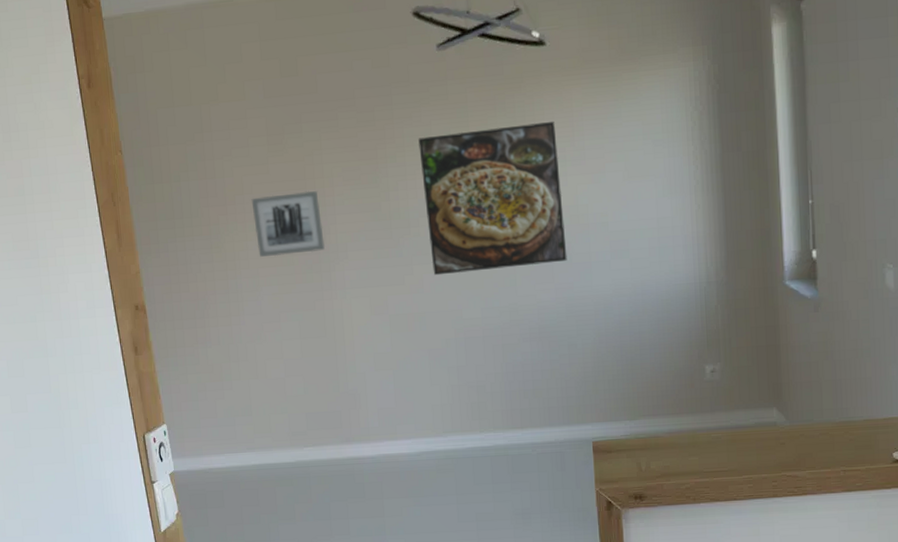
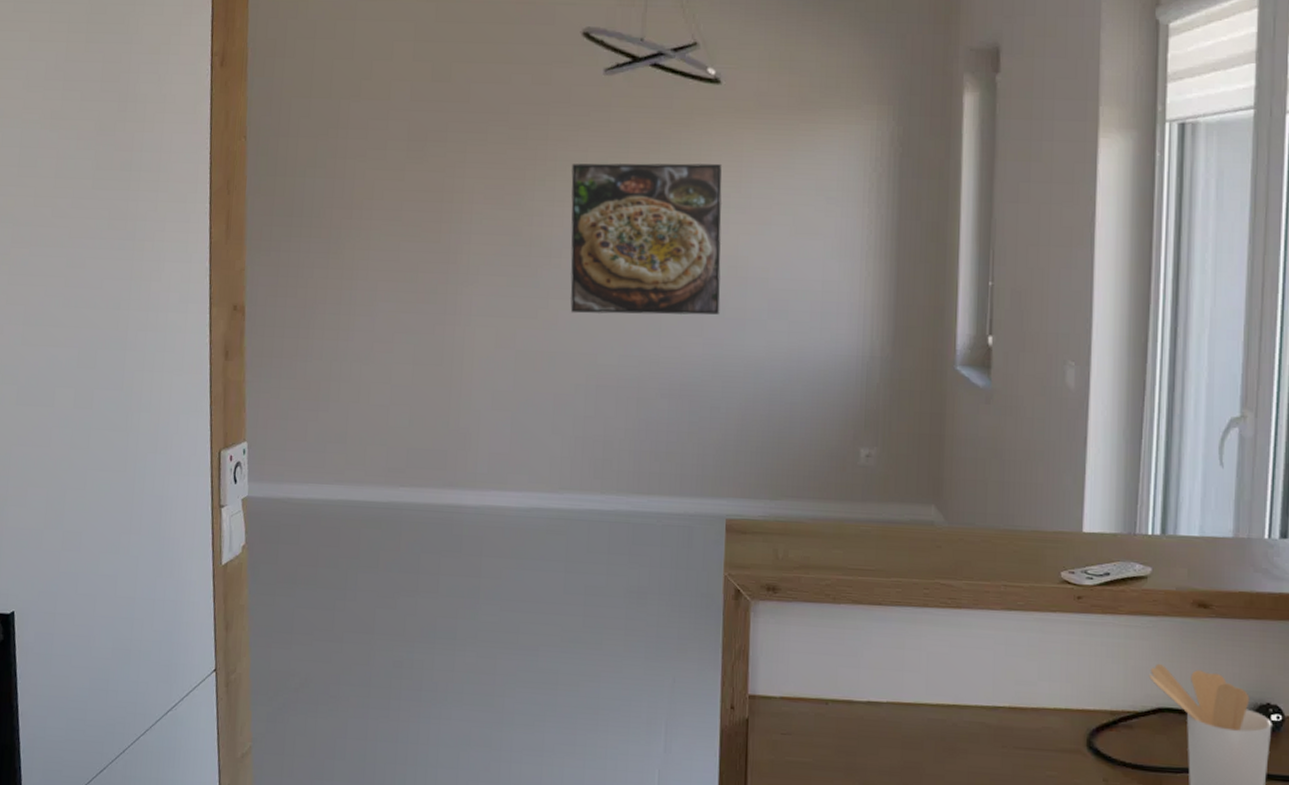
wall art: present [251,191,325,257] -> none [379,204,456,271]

